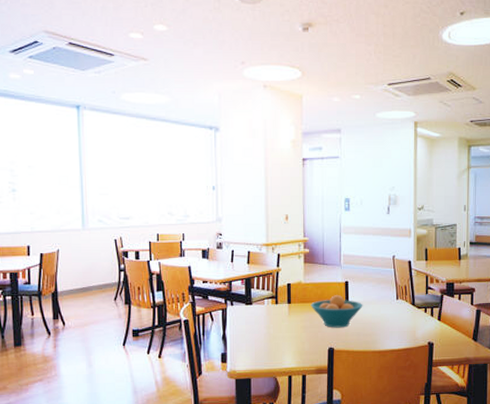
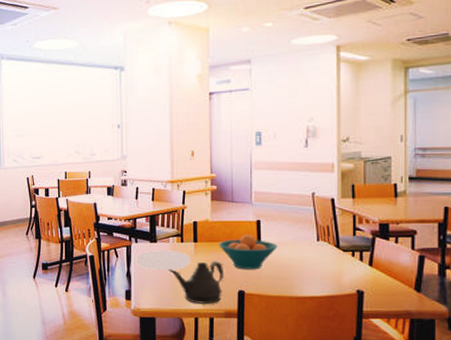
plate: none [231,312,285,332] -> present [136,250,191,270]
teapot: none [263,321,316,363] -> present [167,261,224,305]

